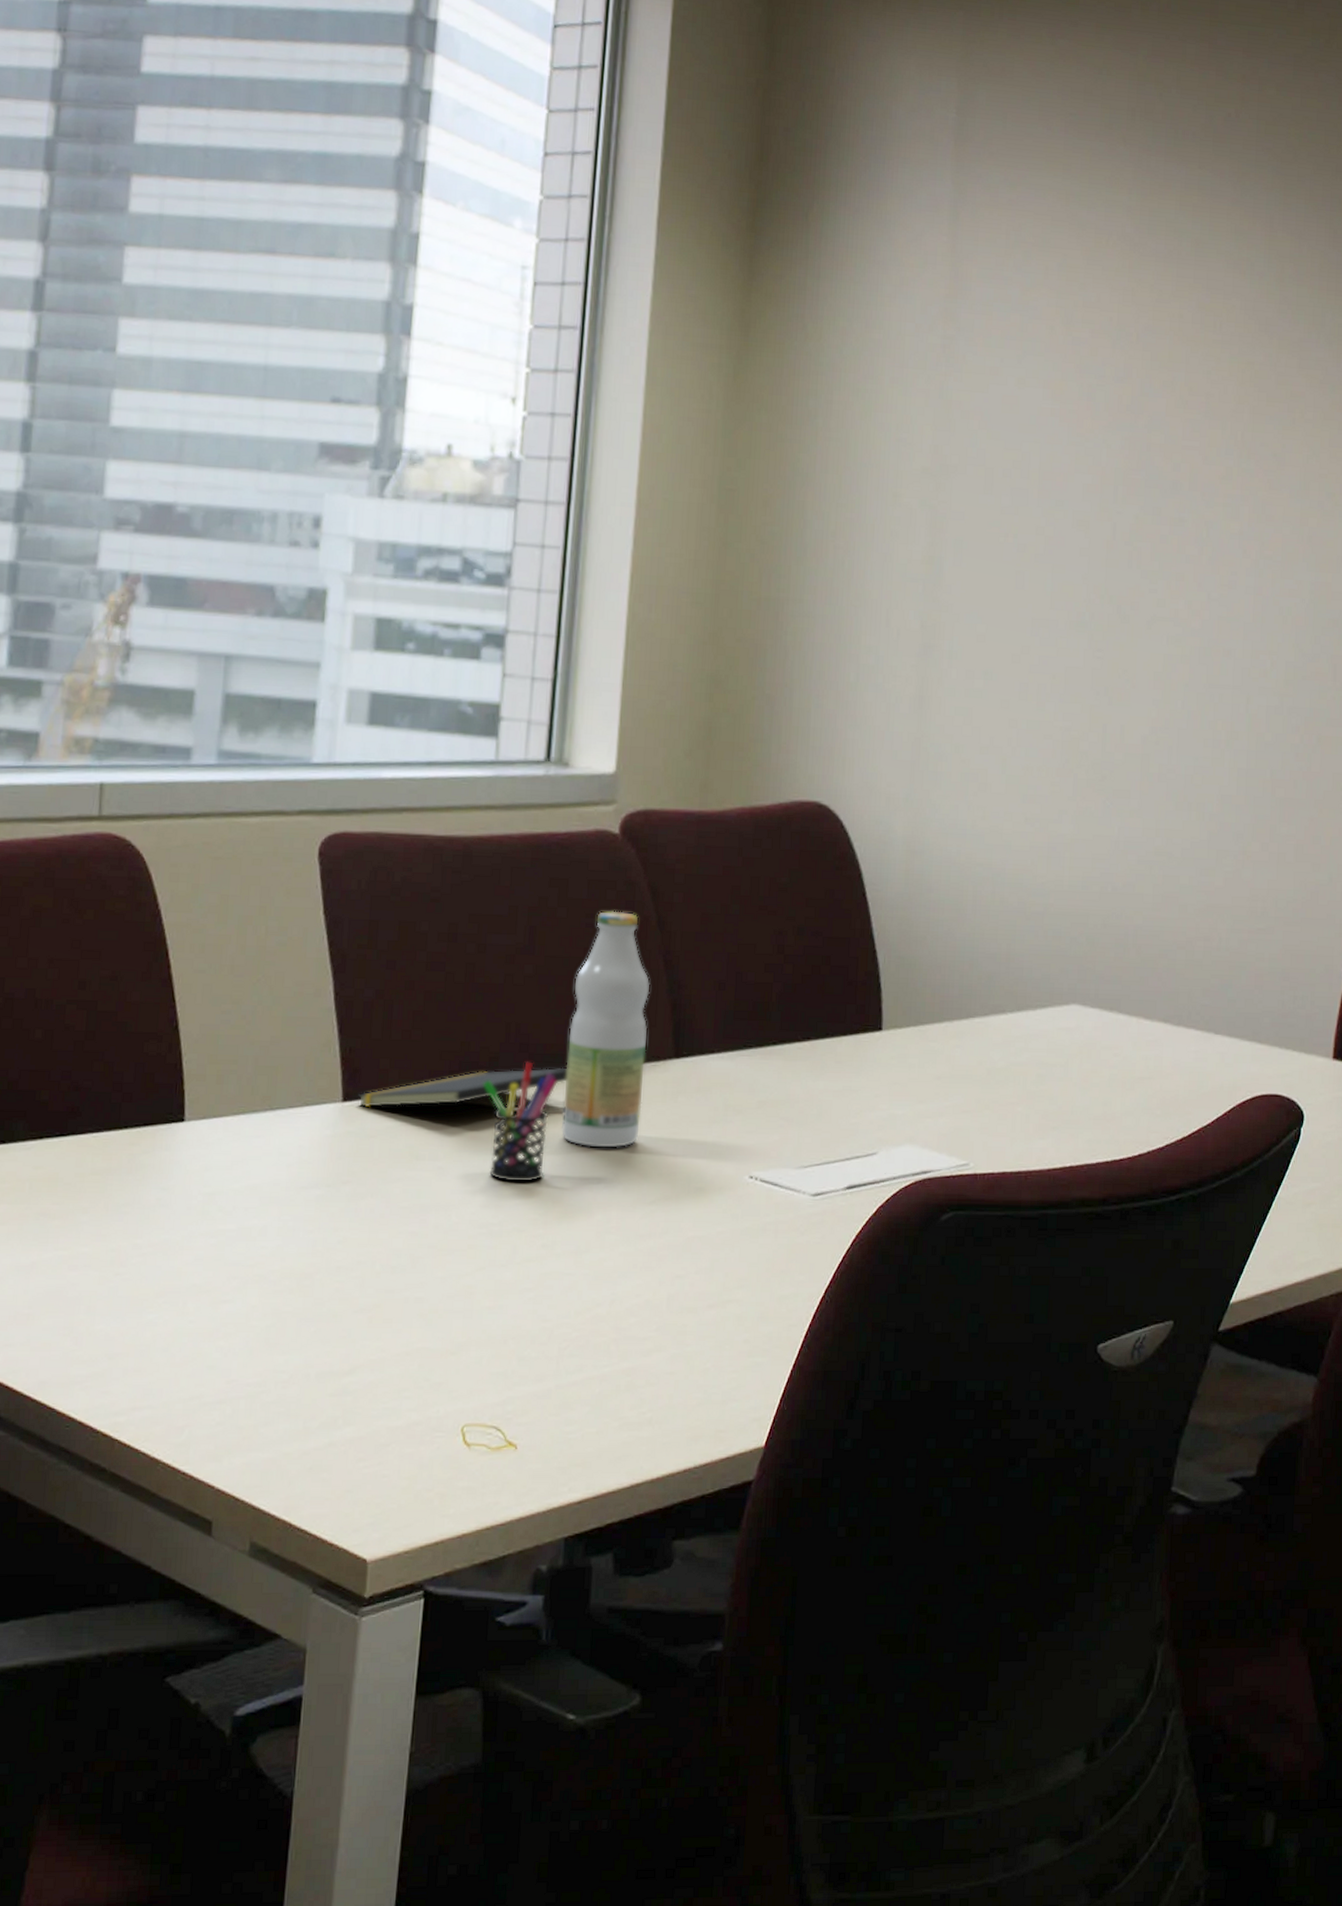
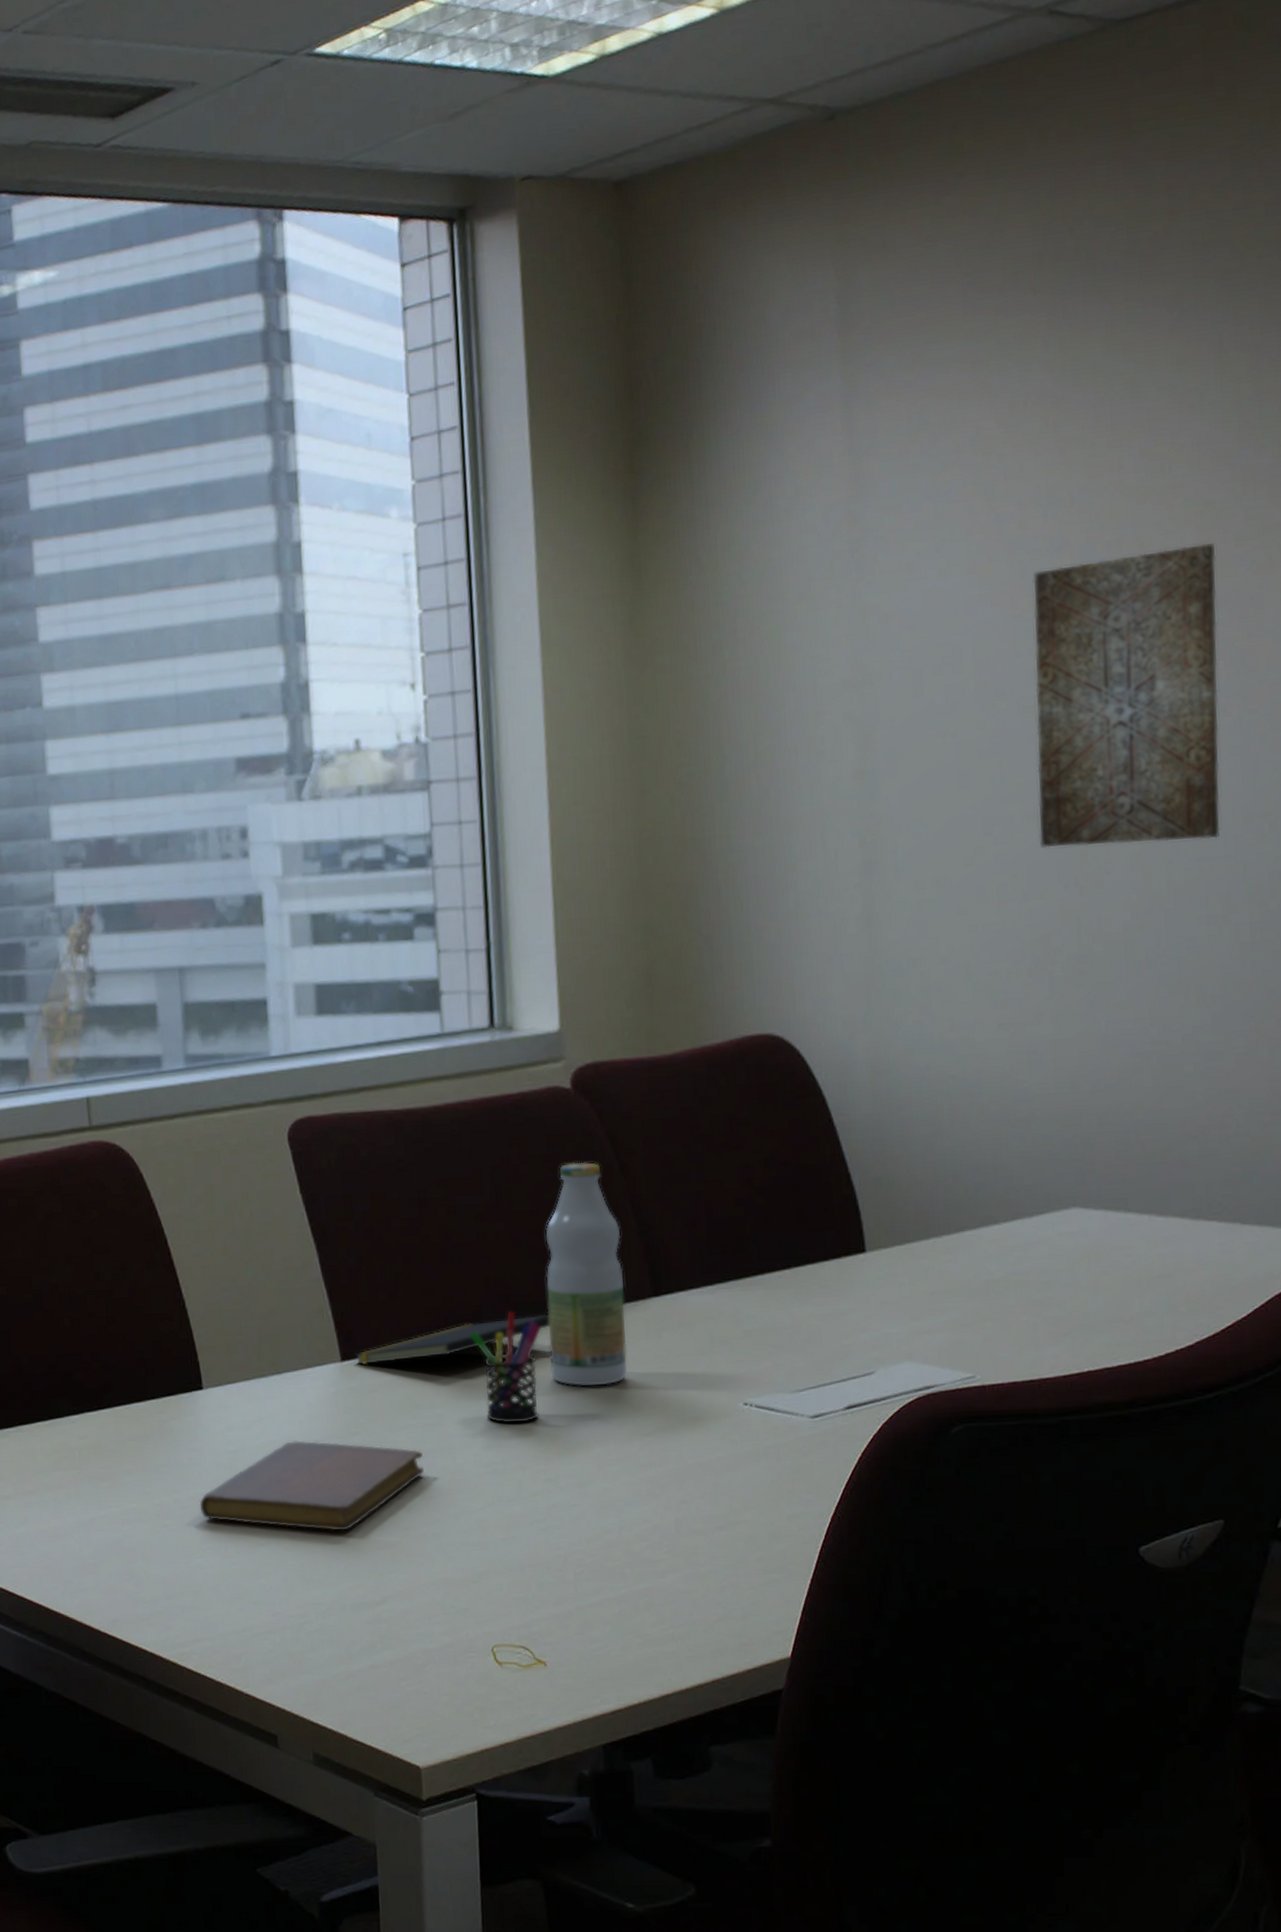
notebook: none [161,1186,416,1290] -> present [199,1440,425,1531]
wall art: none [1078,396,1251,669] -> present [1033,543,1221,848]

